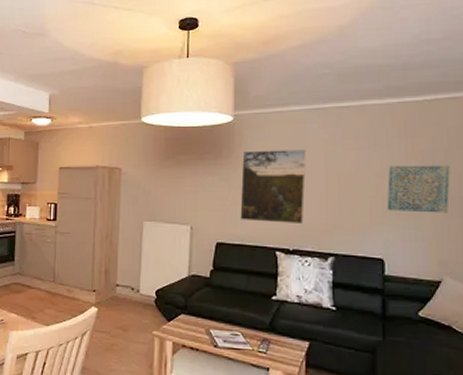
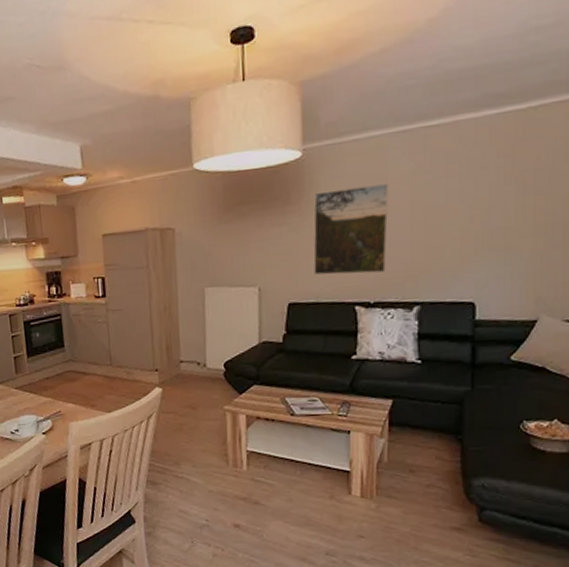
wall art: present [387,165,450,213] -> none [480,185,554,248]

